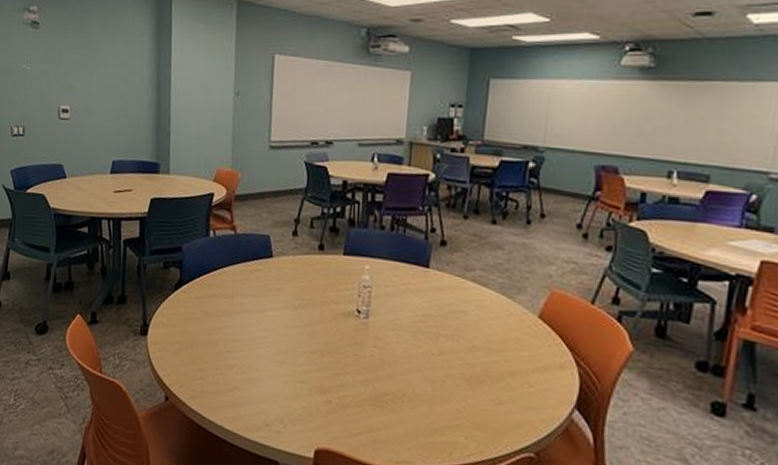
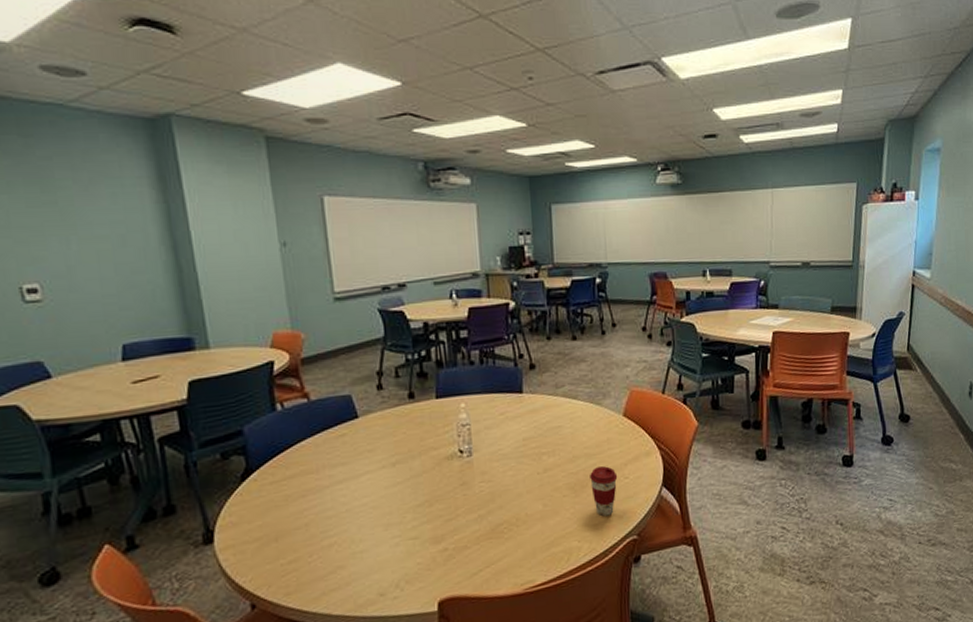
coffee cup: none [488,365,522,422] -> present [590,466,618,517]

